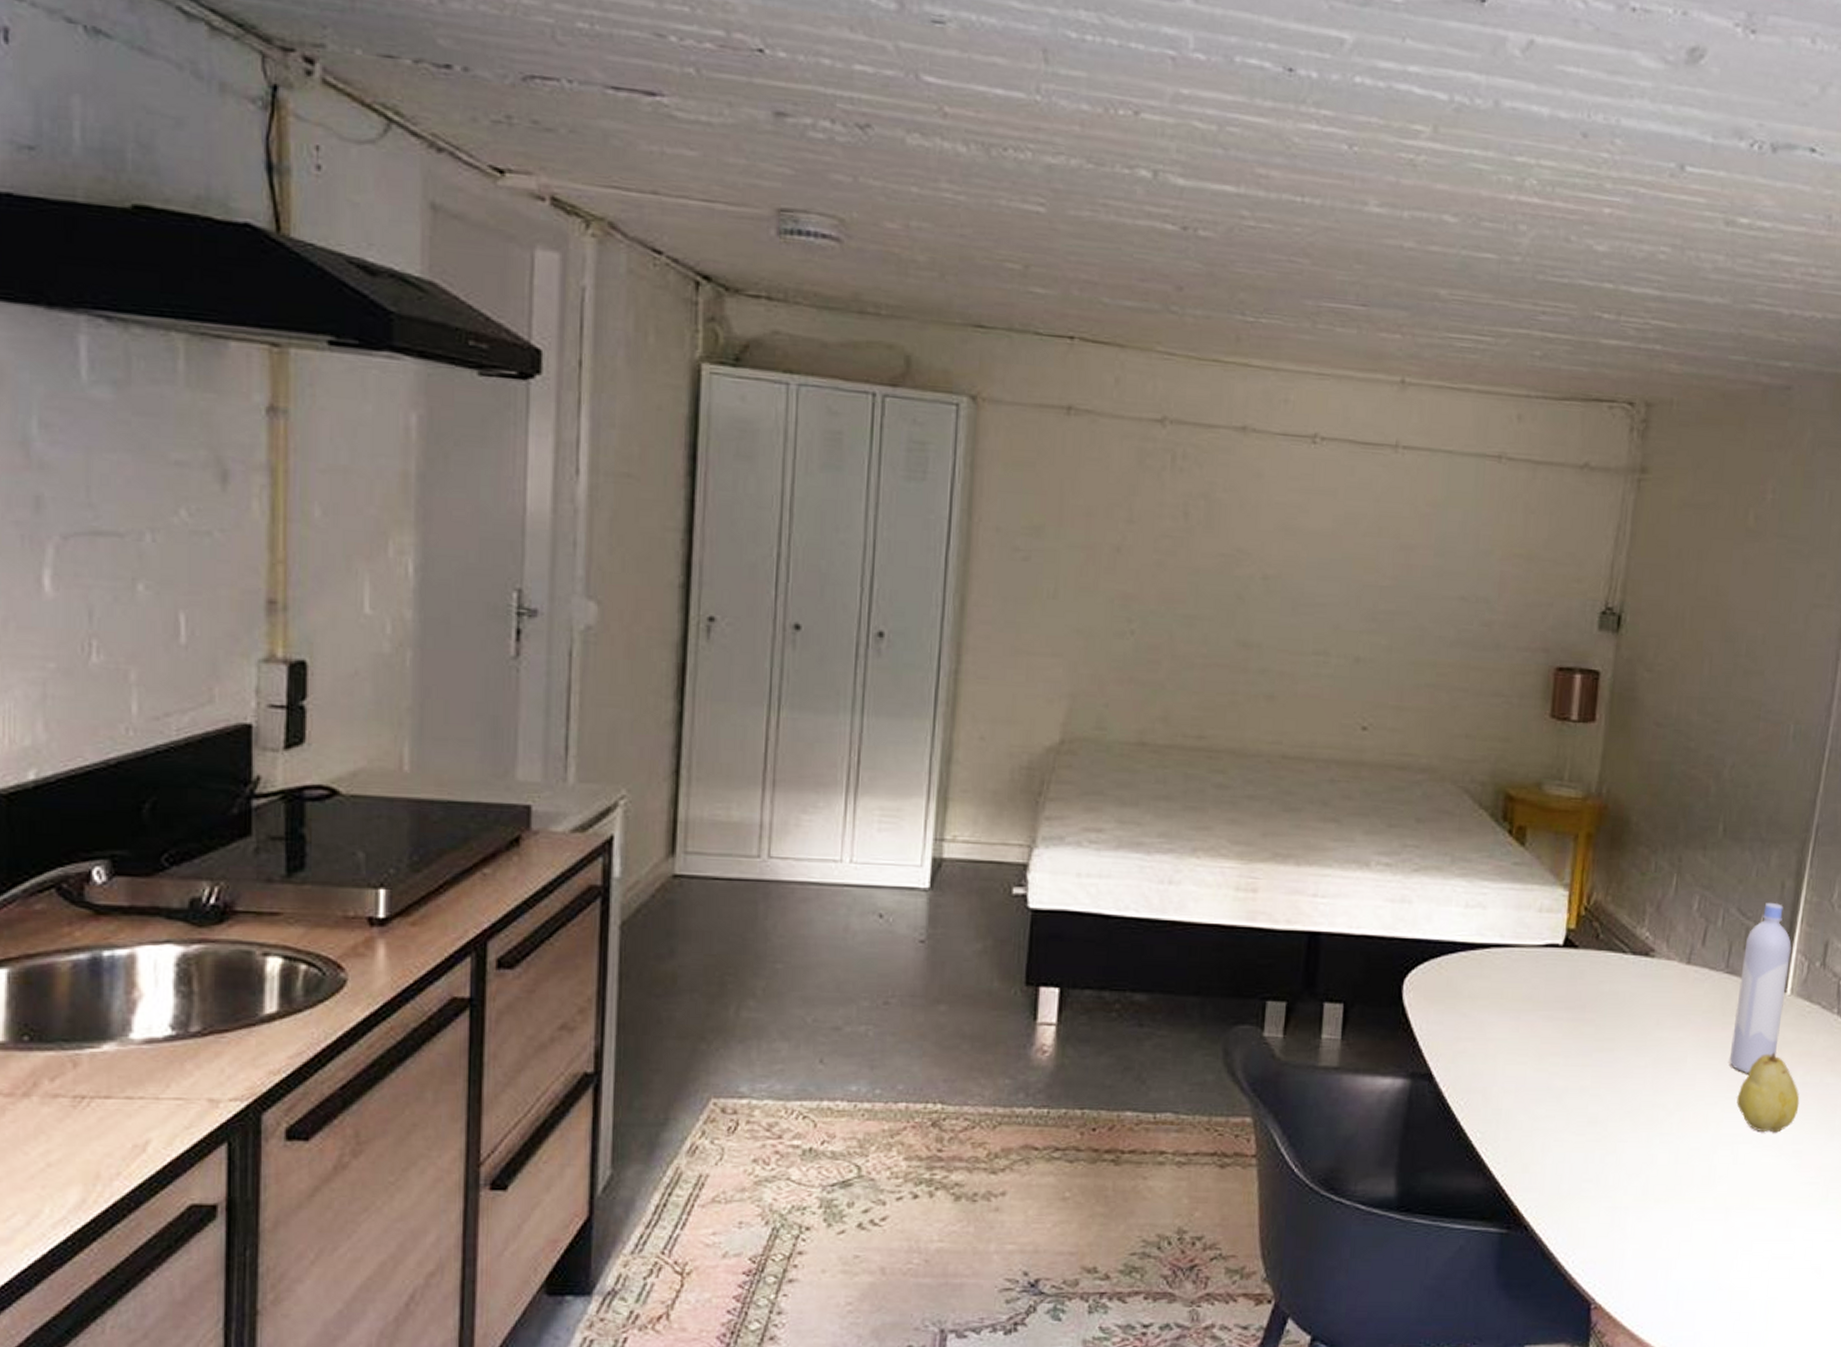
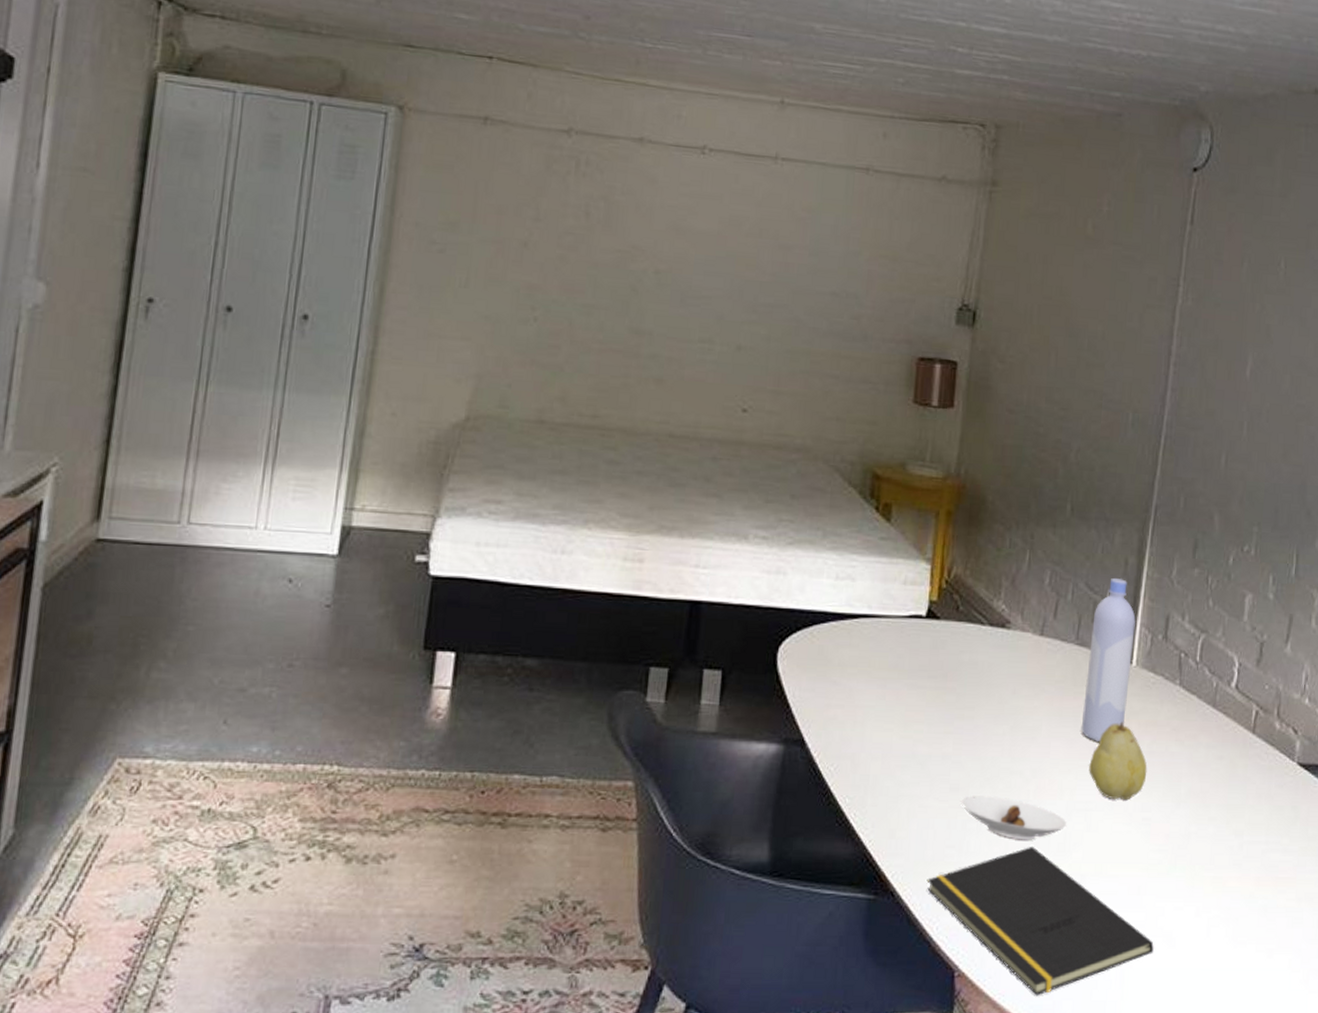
notepad: none [1562,1179,1802,1328] -> present [926,846,1154,996]
saucer: none [1599,1129,1713,1174] -> present [961,796,1067,840]

